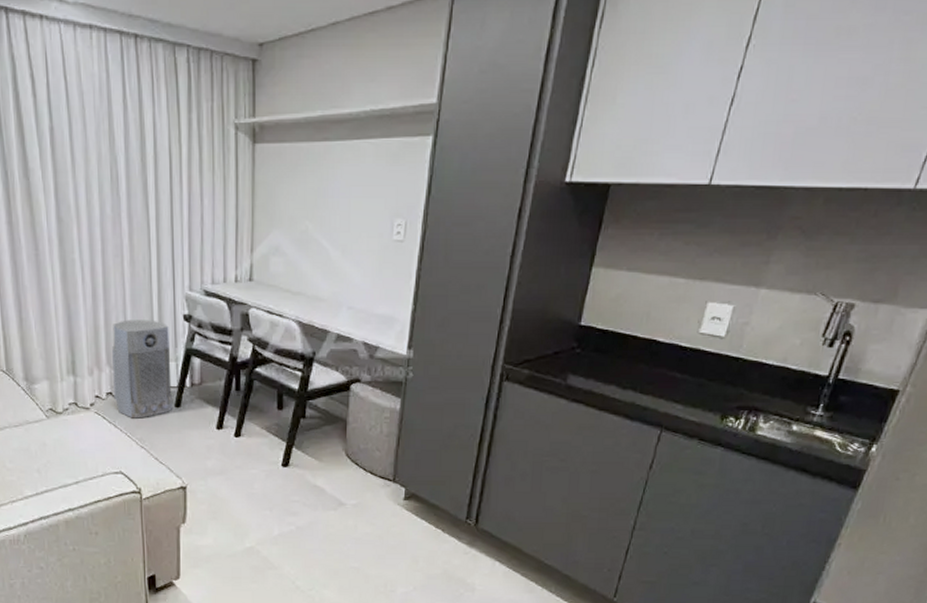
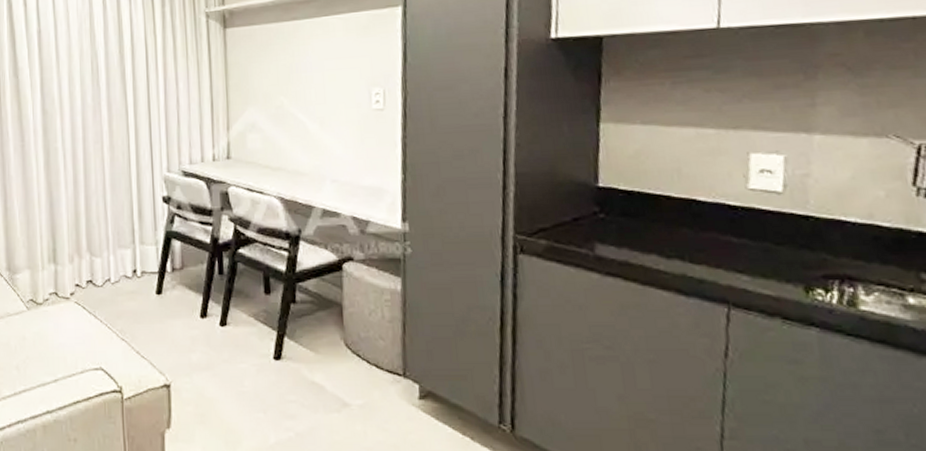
air purifier: present [112,319,172,419] -> none [92,203,153,308]

